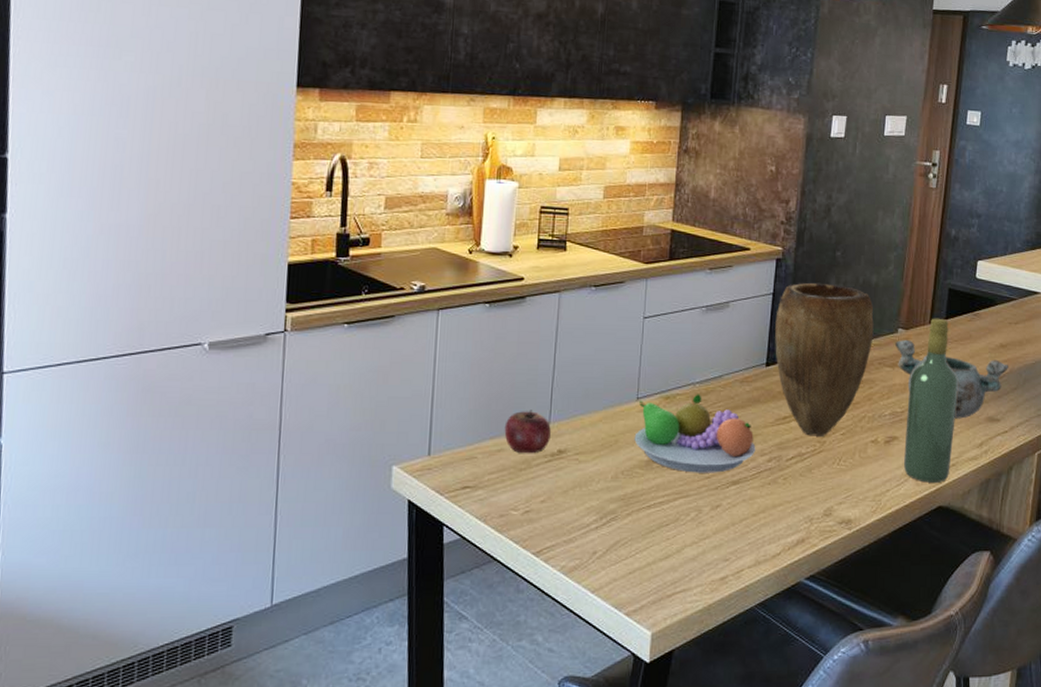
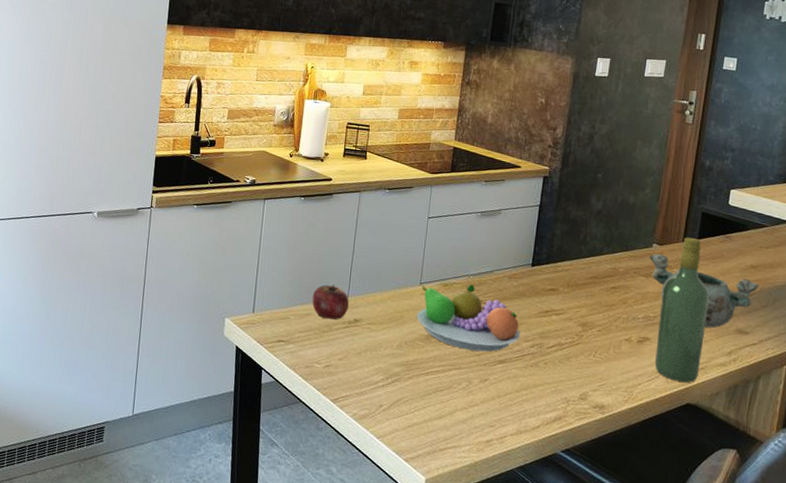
vase: present [775,282,874,436] -> none [540,198,631,331]

